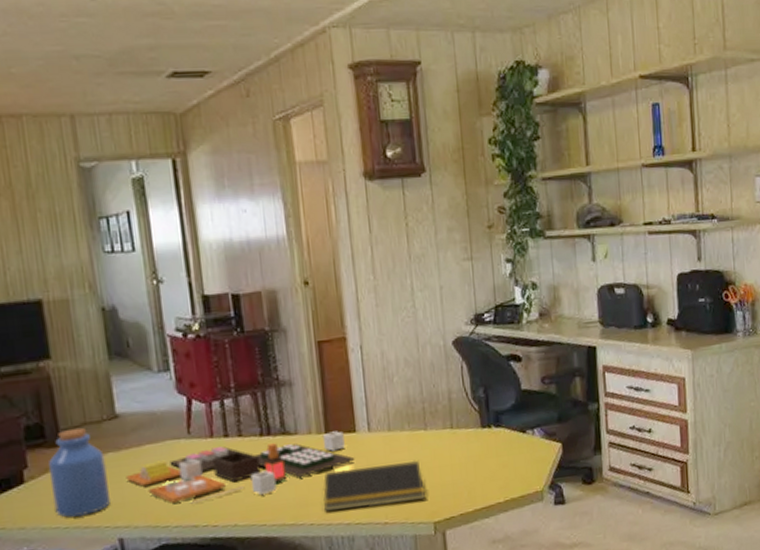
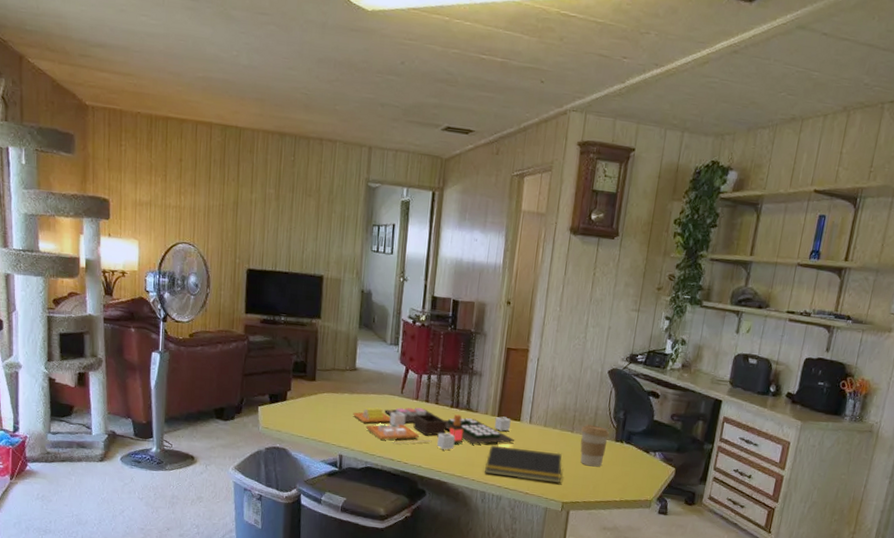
jar: present [47,427,111,518] -> none [302,370,342,433]
coffee cup: none [436,413,473,468] -> present [580,424,610,467]

